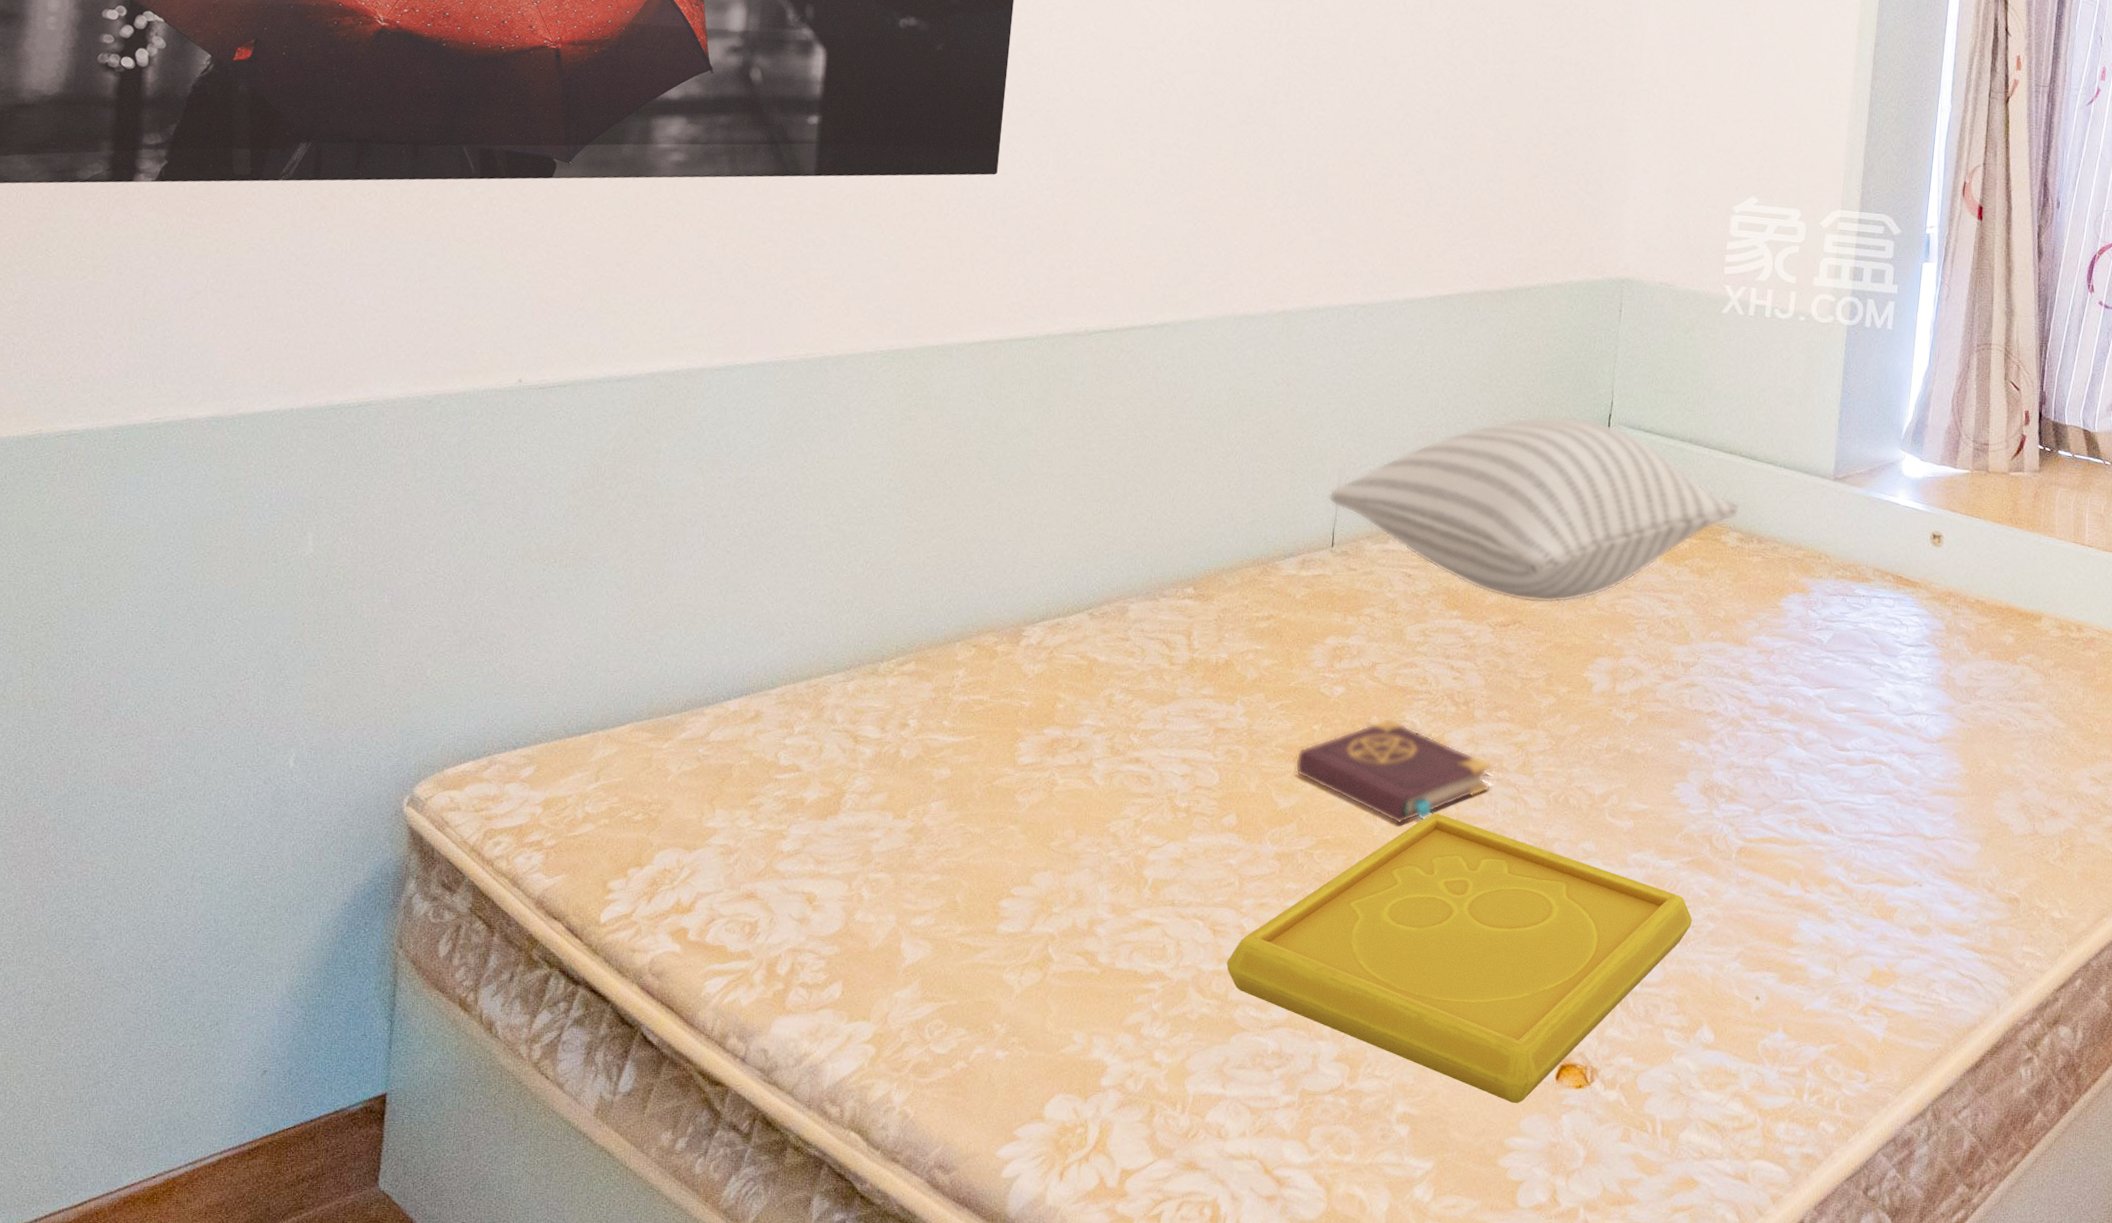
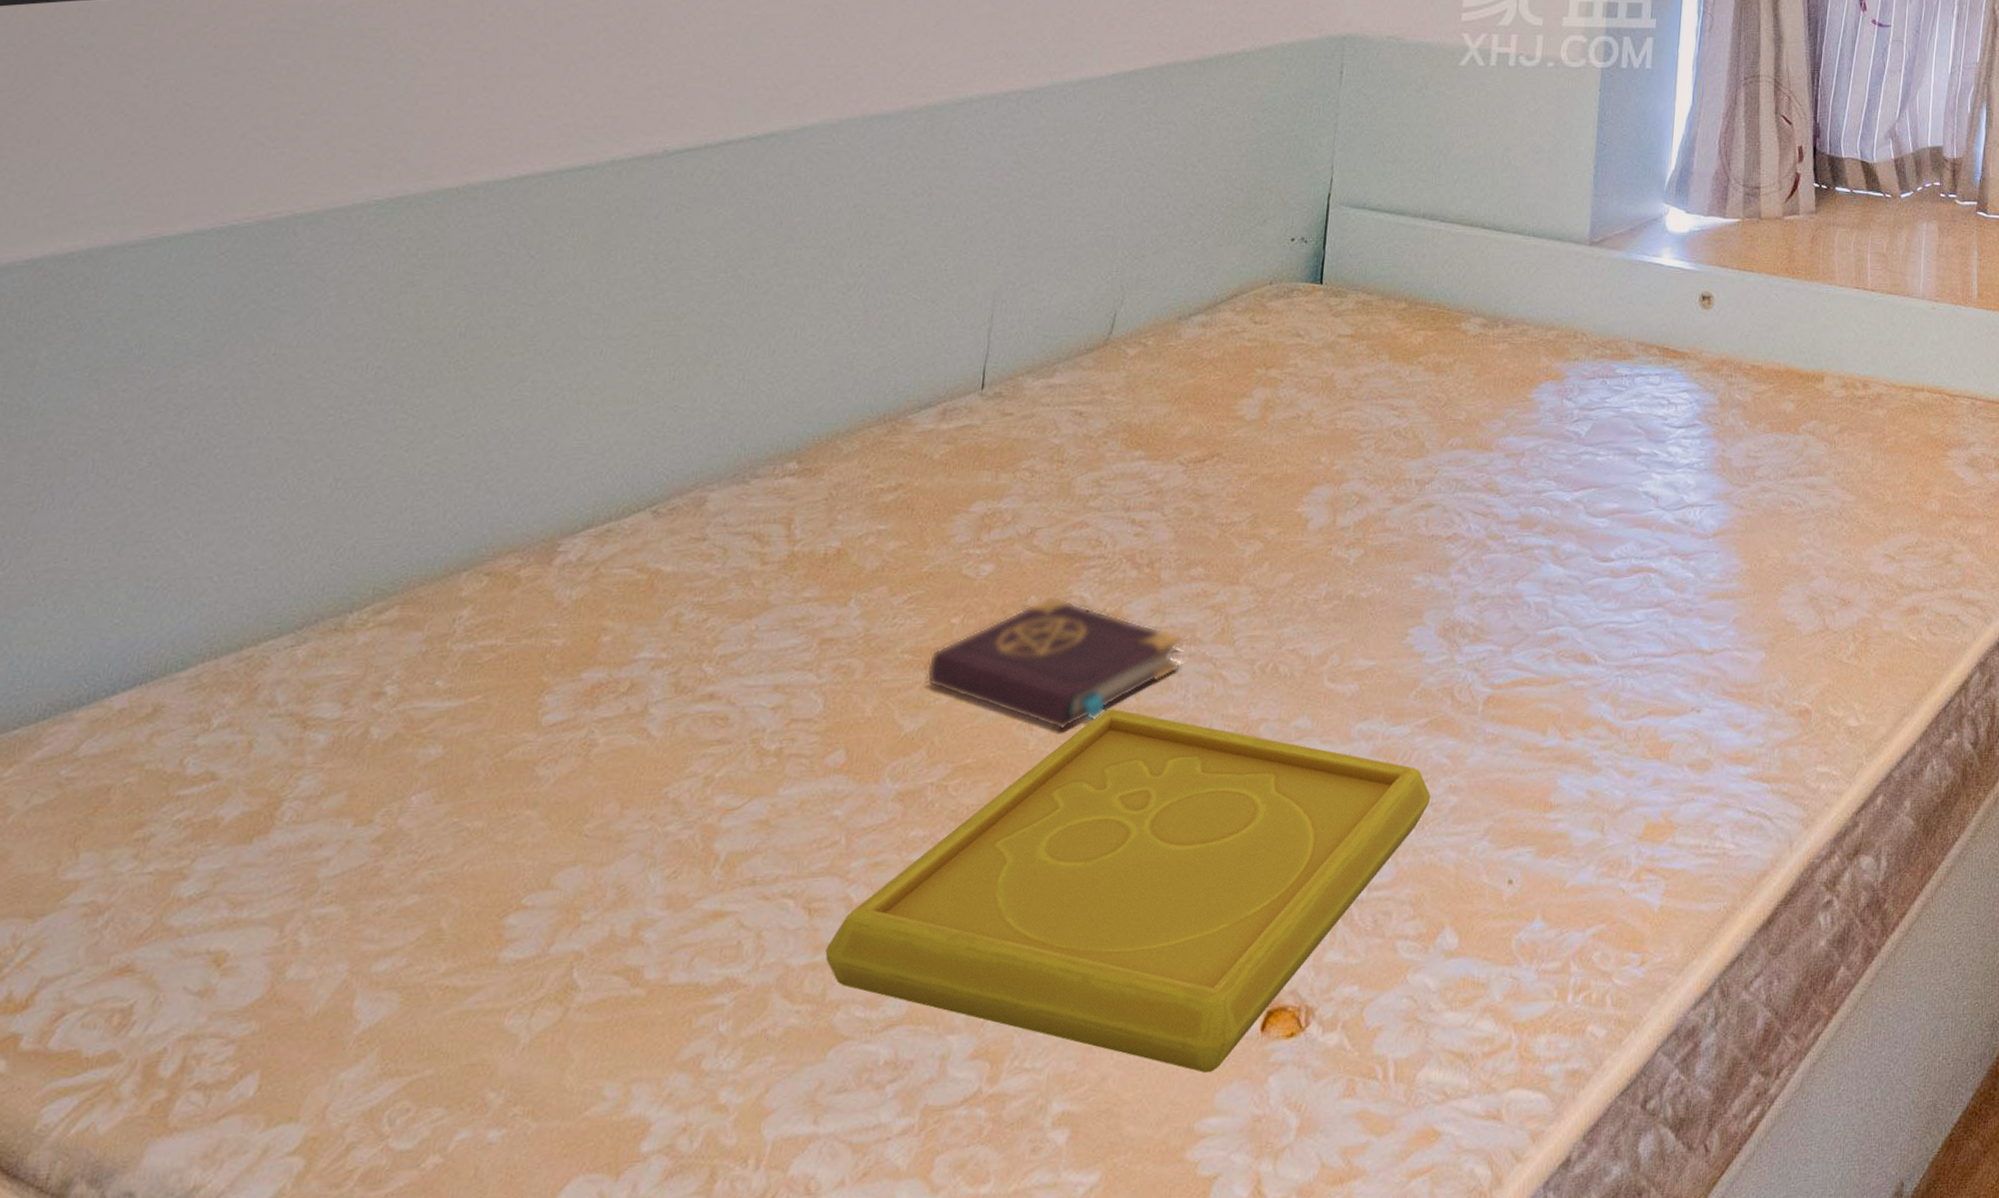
pillow: present [1328,415,1741,604] -> none [978,202,1483,429]

